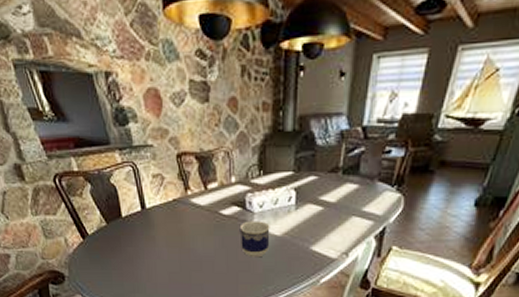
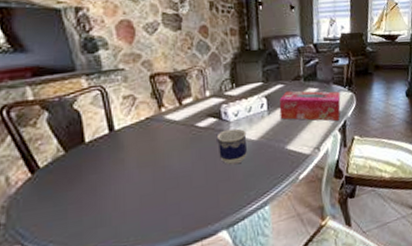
tissue box: none [308,185,385,226] -> present [279,90,341,121]

